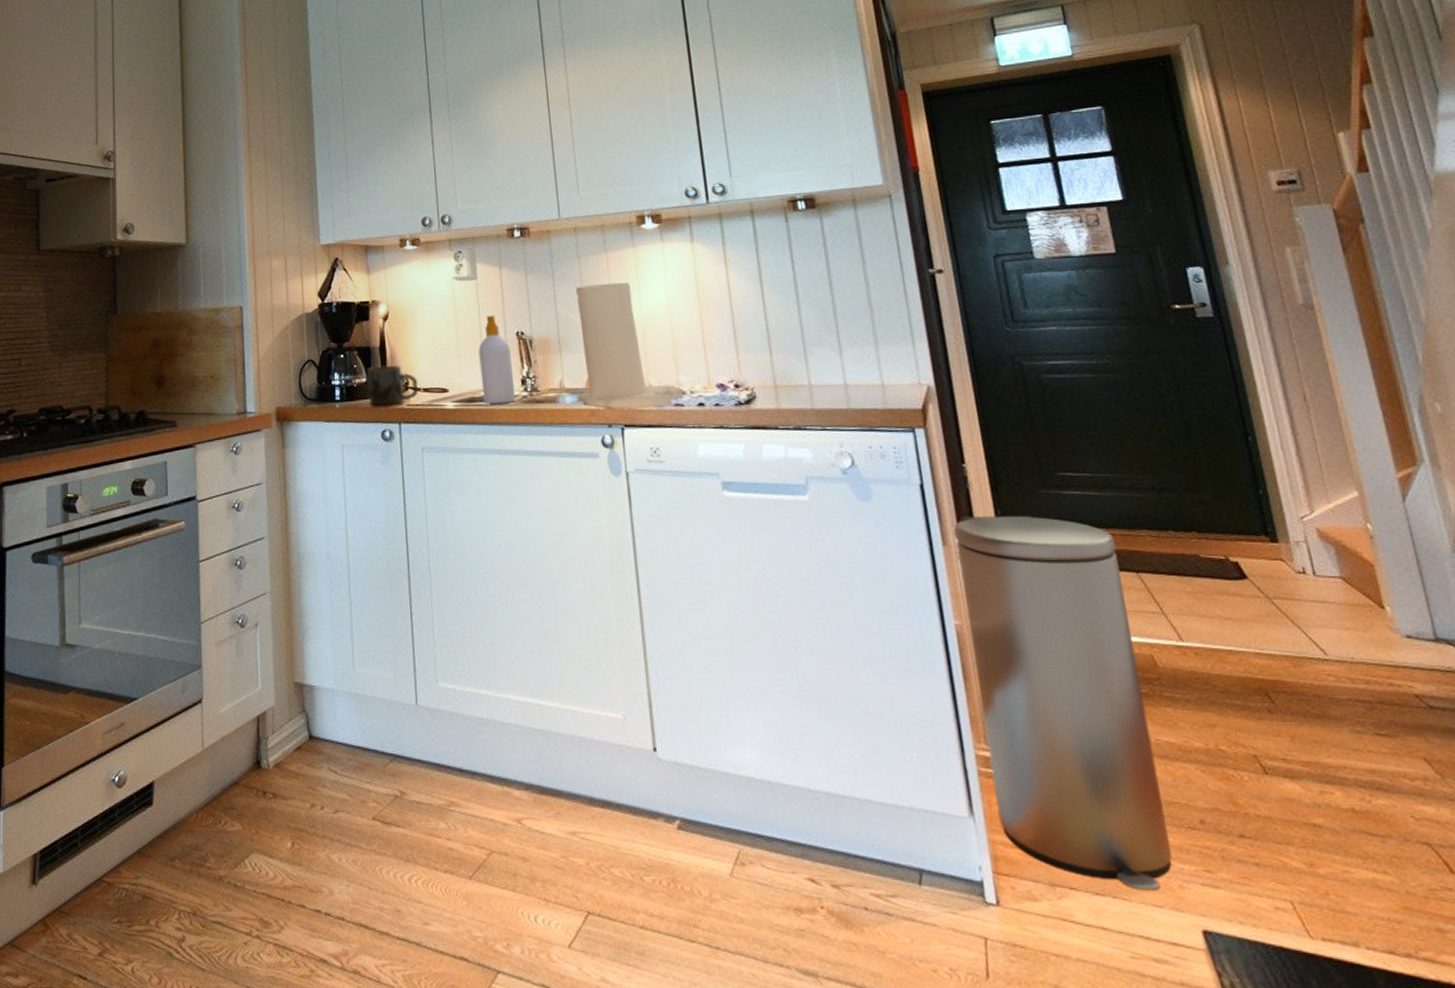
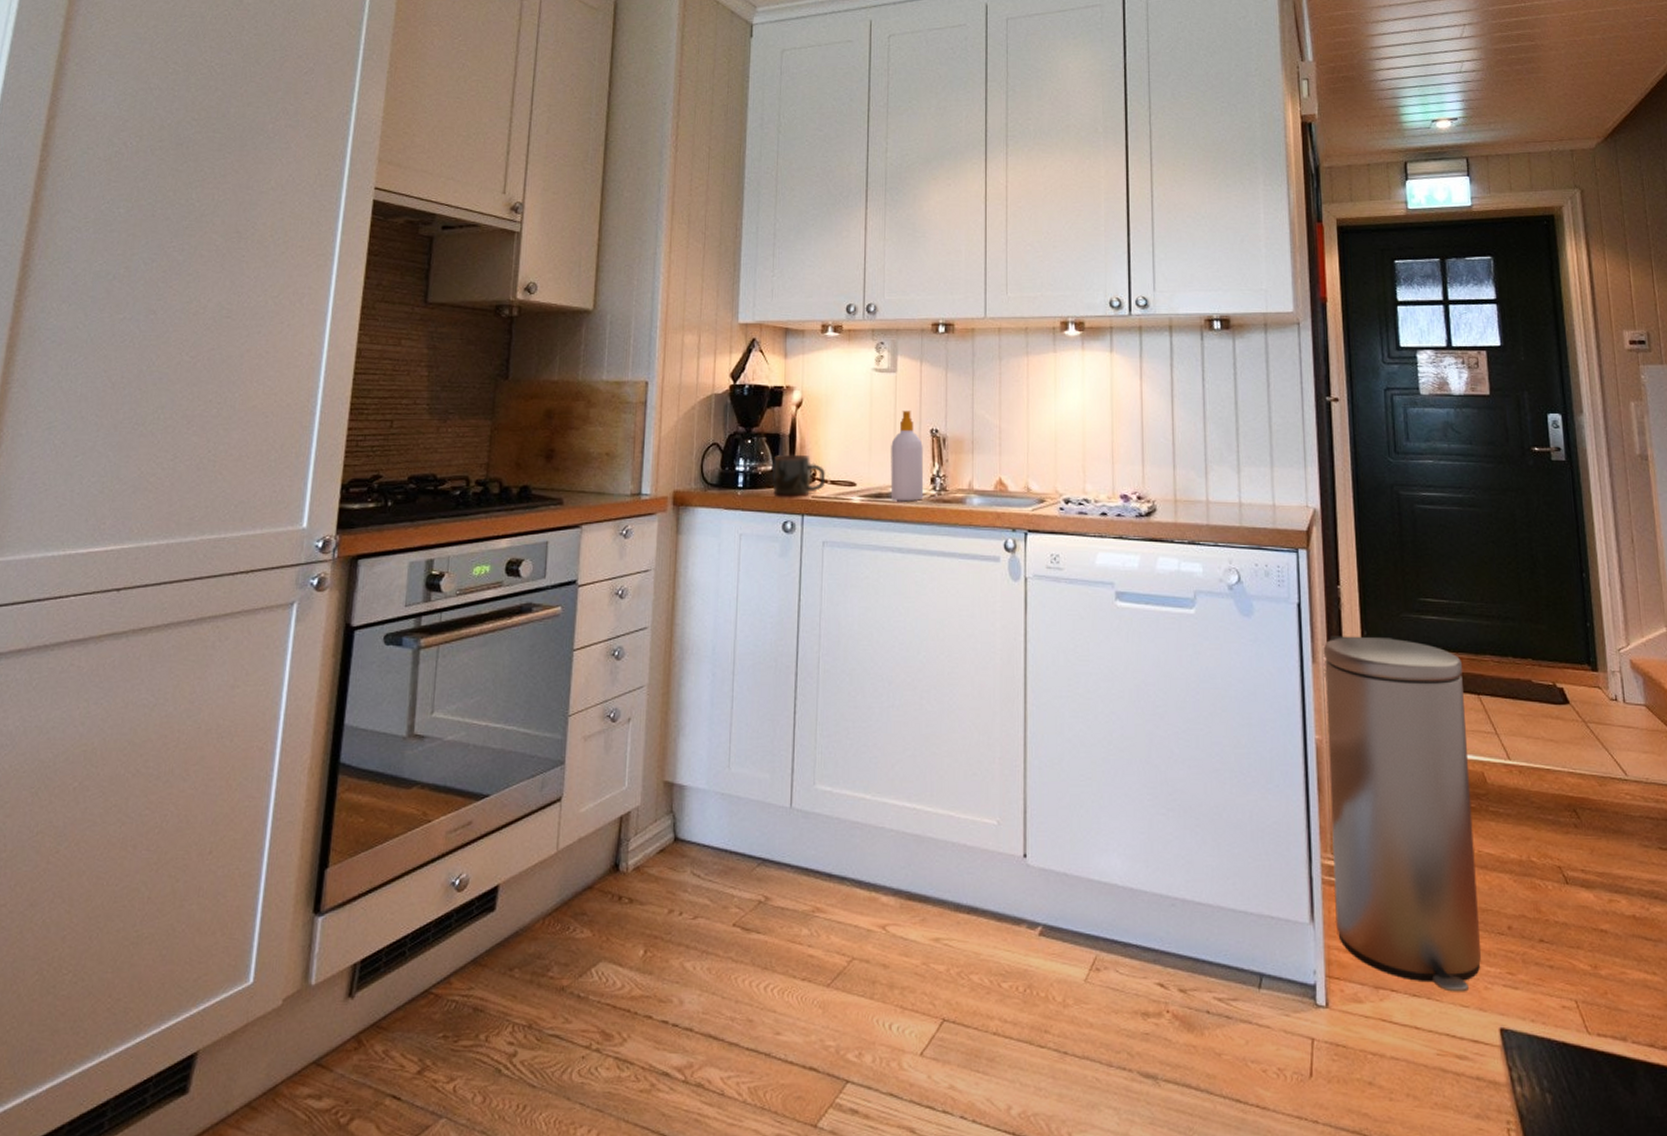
paper towel: present [575,281,685,410] -> none [984,386,1089,515]

